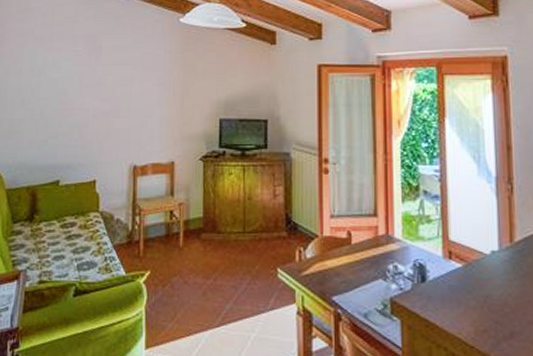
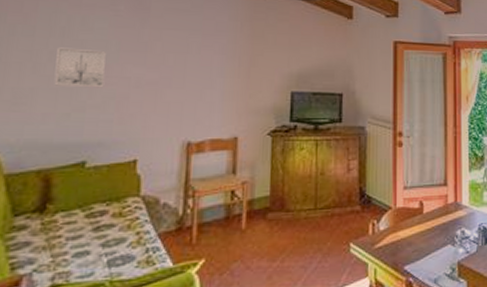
wall art: none [36,85,71,118] -> present [54,47,106,88]

